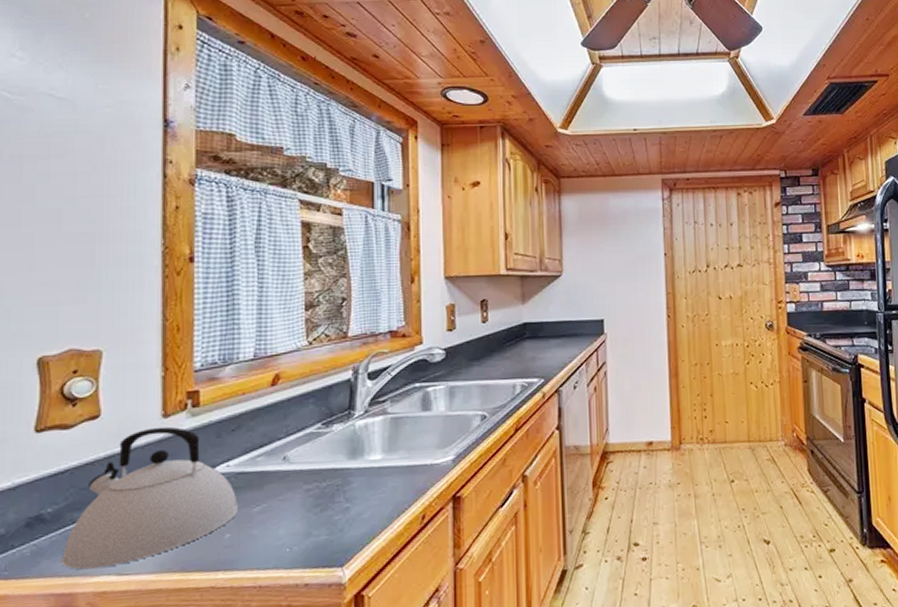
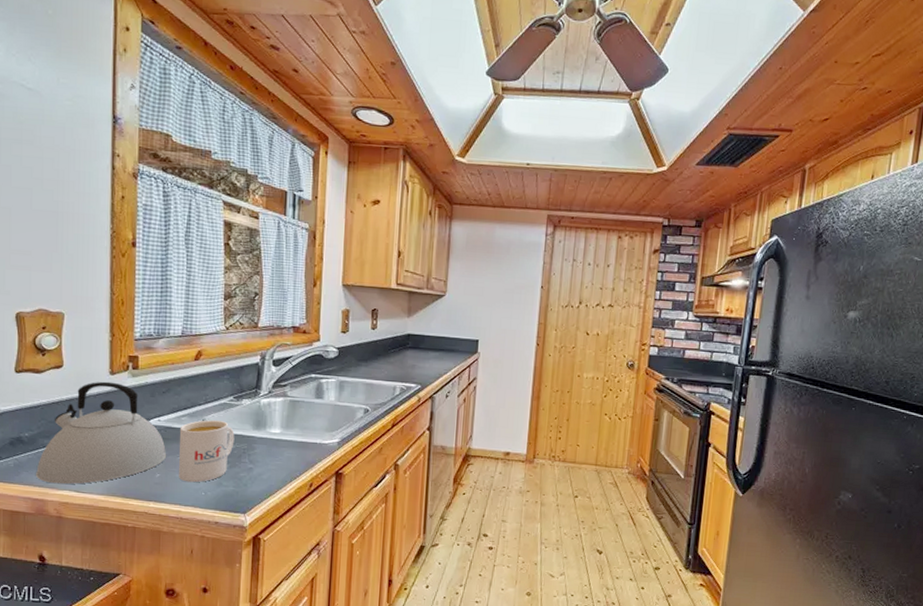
mug: none [254,455,325,539] -> present [178,420,235,483]

